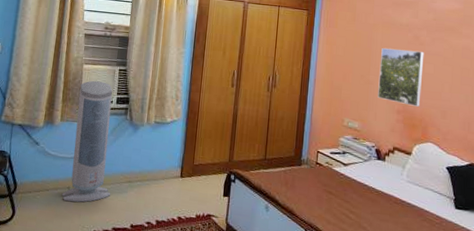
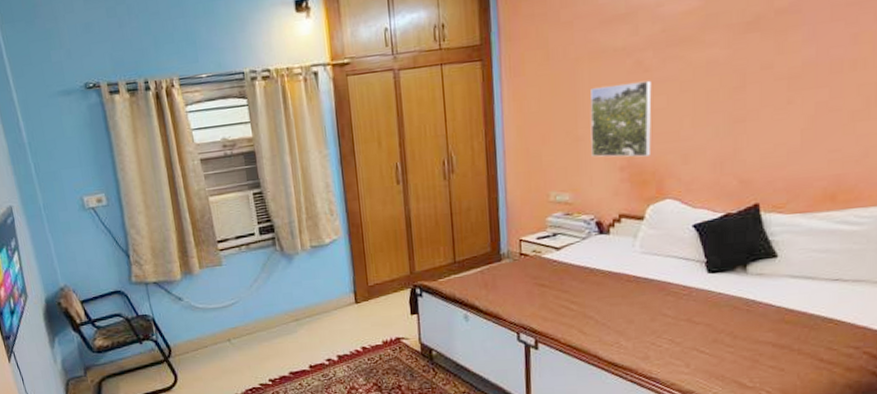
air purifier: present [61,80,113,203] -> none [211,212,279,355]

